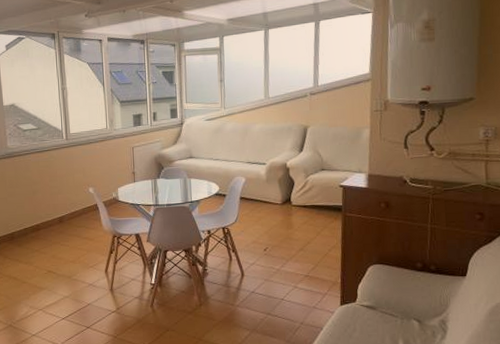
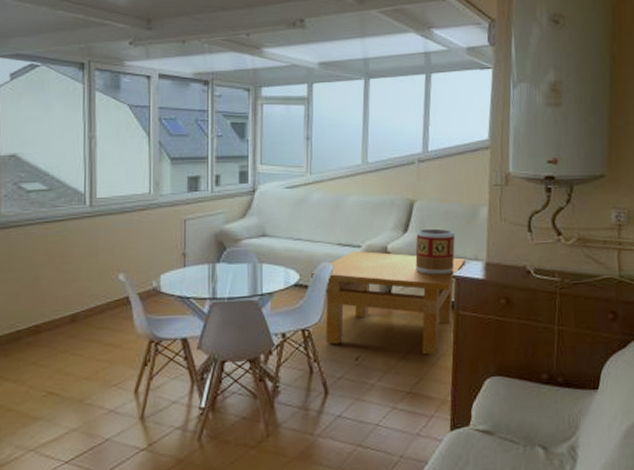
table: none [228,167,351,247] -> present [311,250,465,355]
decorative container: none [309,148,342,185] -> present [415,228,455,275]

